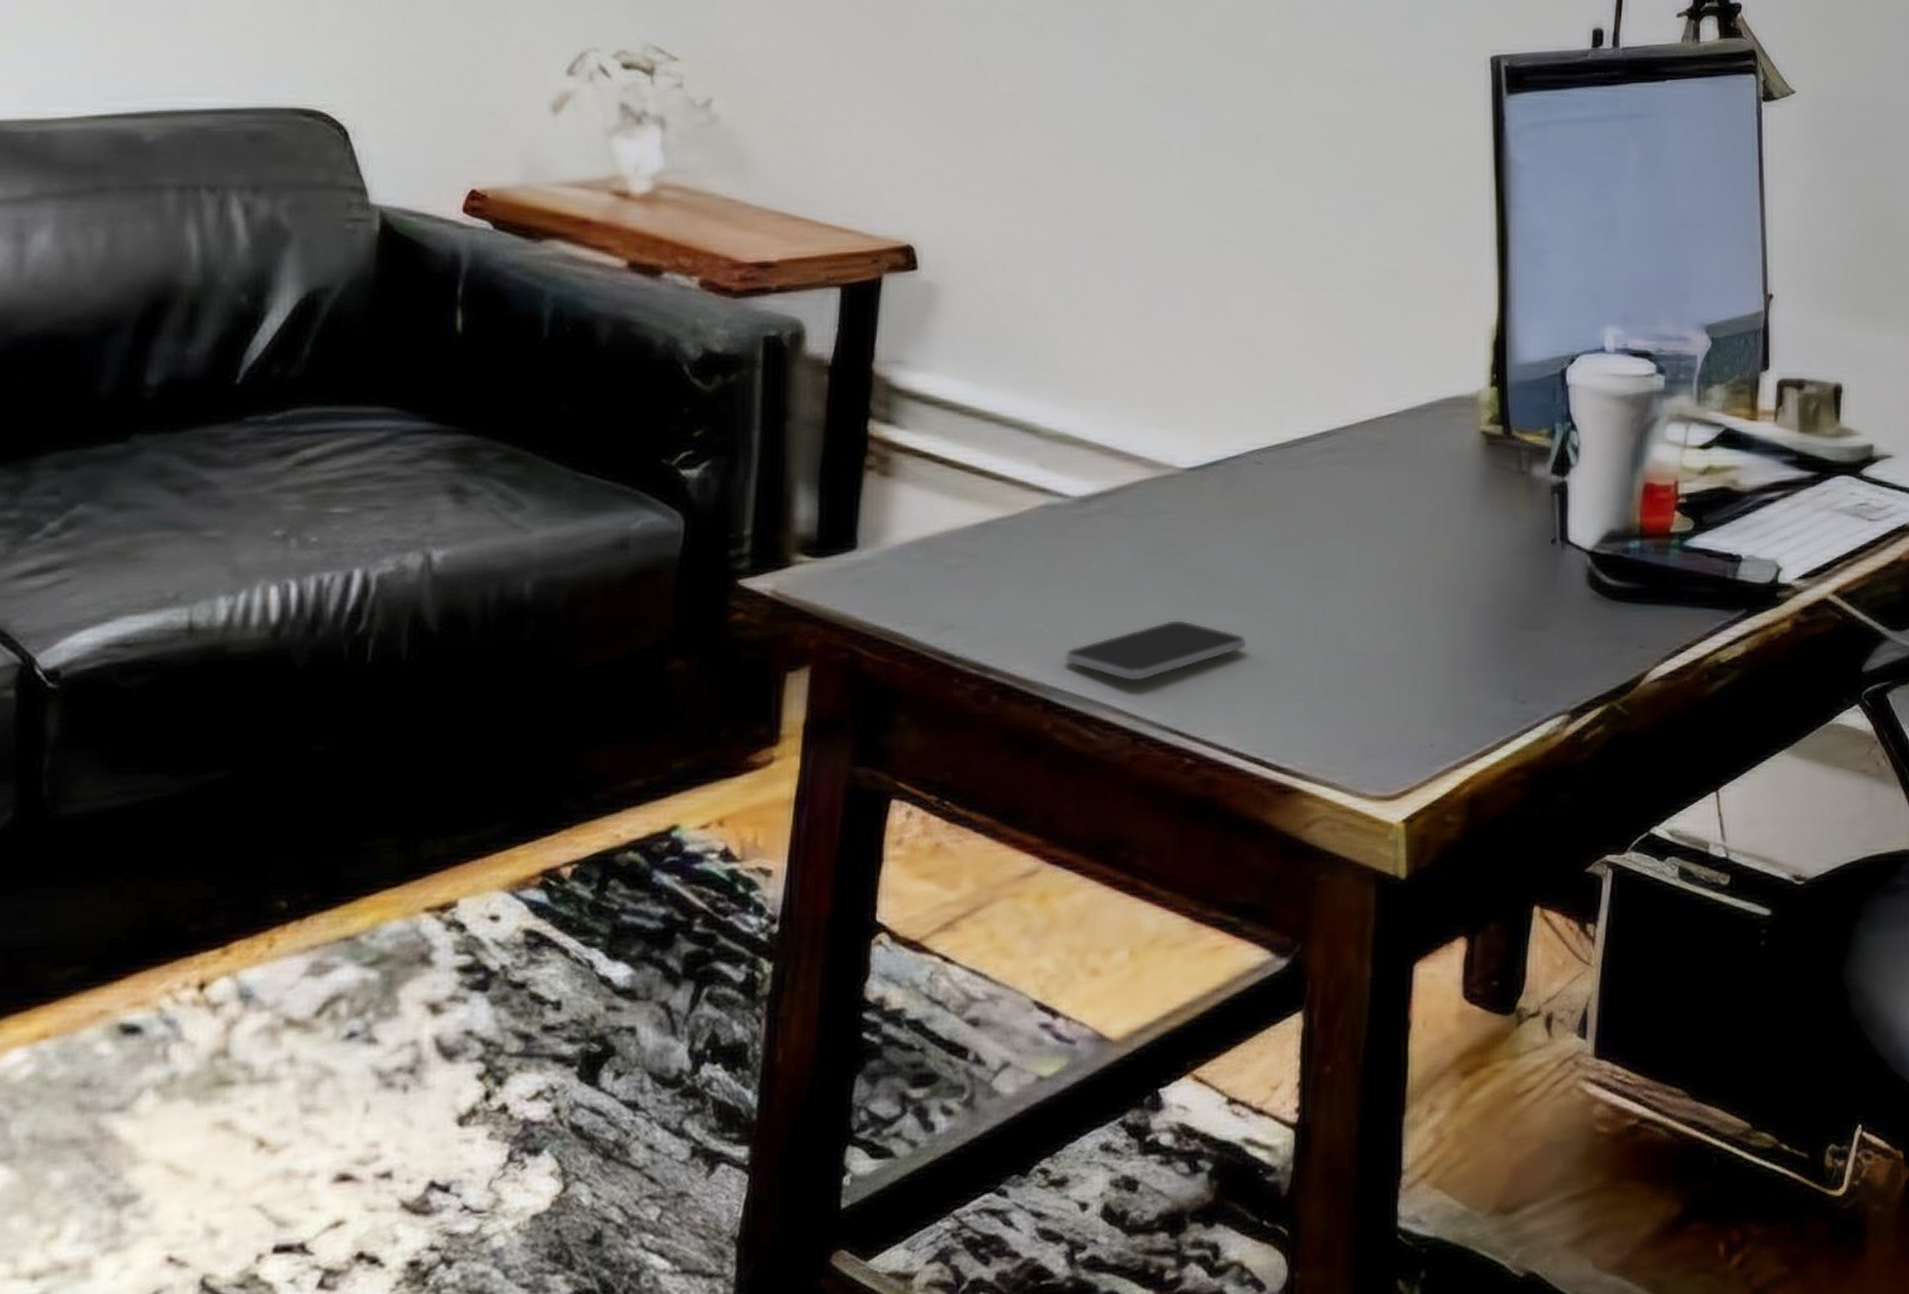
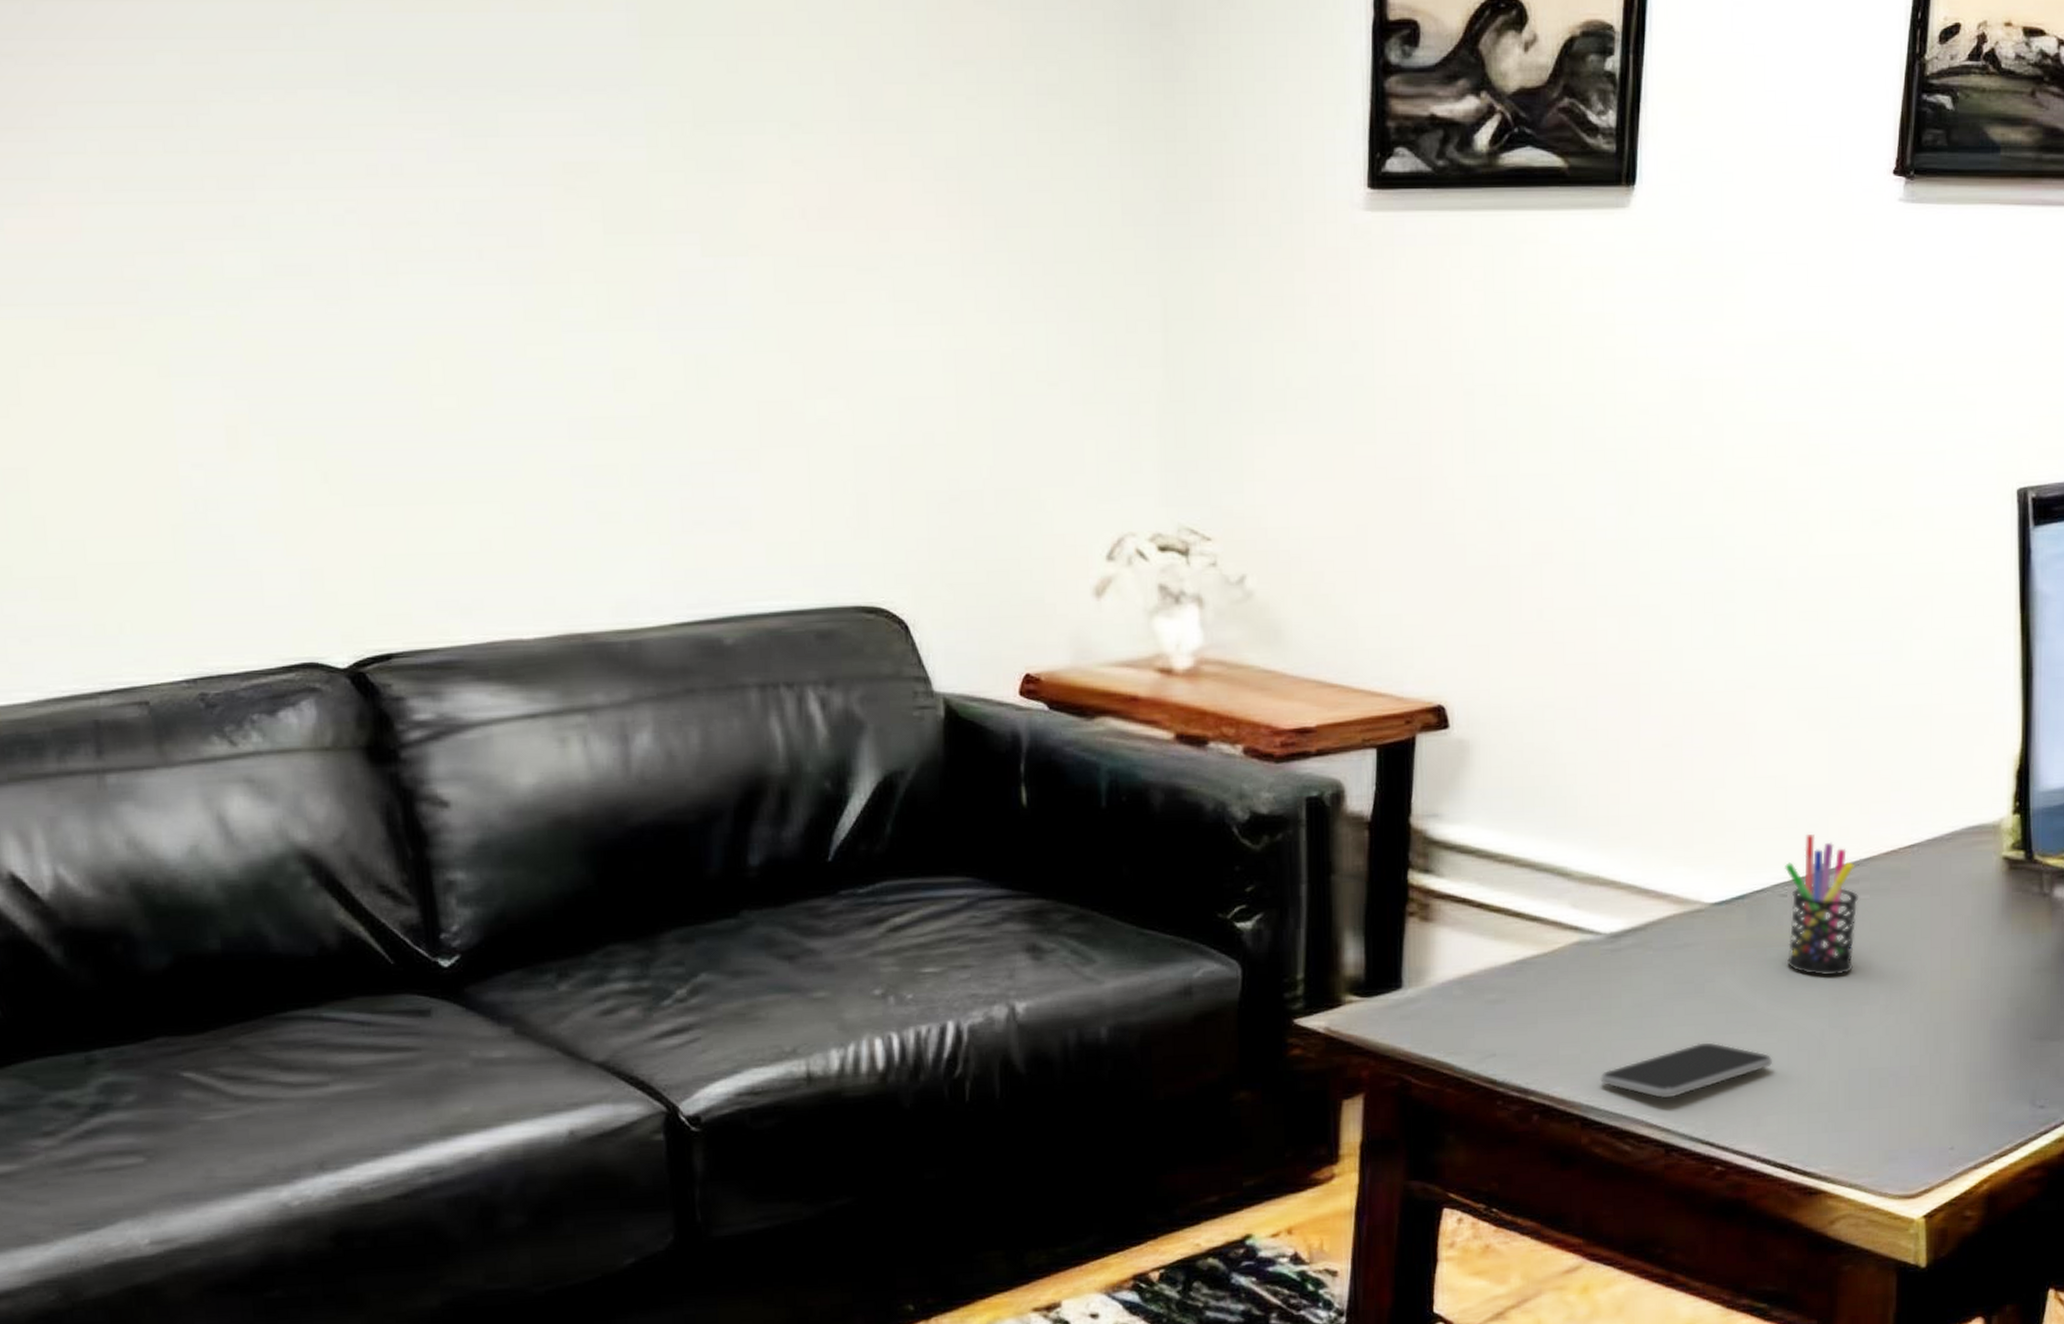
pen holder: none [1259,398,1335,552] -> present [1784,833,1858,976]

